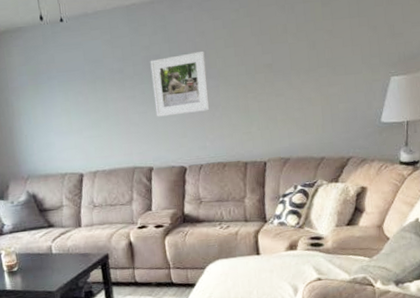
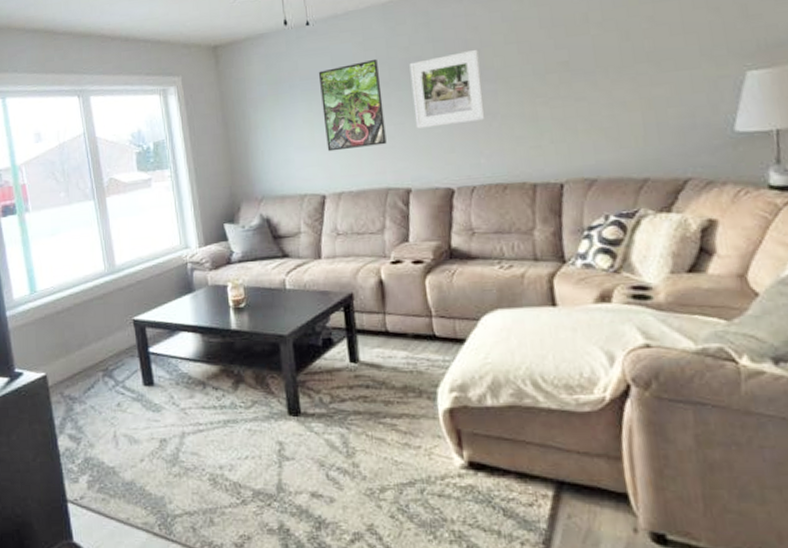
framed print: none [72,55,133,136] -> present [318,58,387,152]

